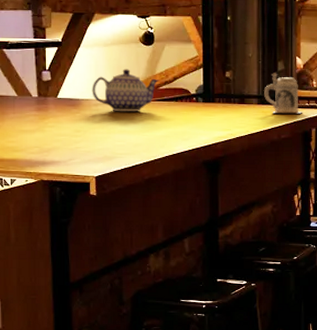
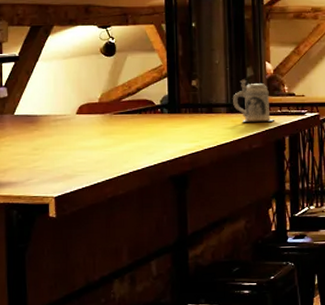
teapot: present [92,69,160,112] -> none [50,81,123,127]

